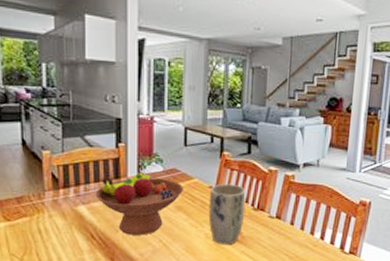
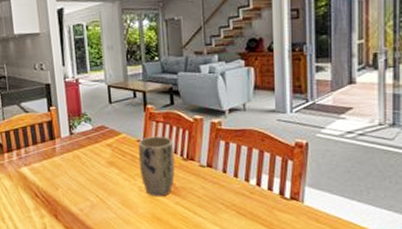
fruit bowl: present [95,172,184,235] -> none [35,132,114,192]

